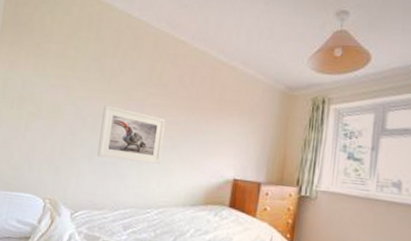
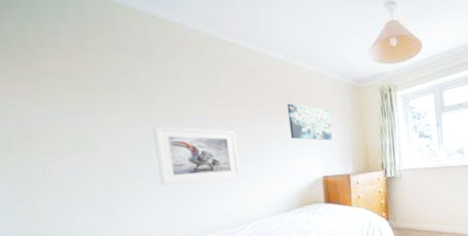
wall art: none [212,101,254,144] -> present [286,103,332,141]

